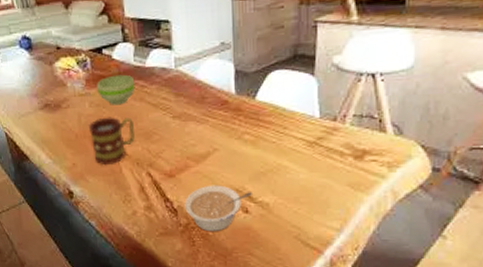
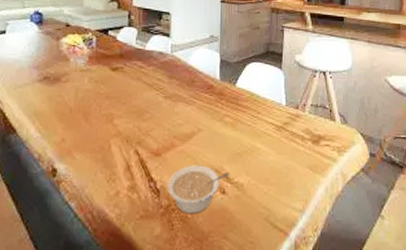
mug: present [89,117,135,166] -> none [84,93,128,142]
bowl: present [97,74,135,105] -> none [98,54,134,83]

